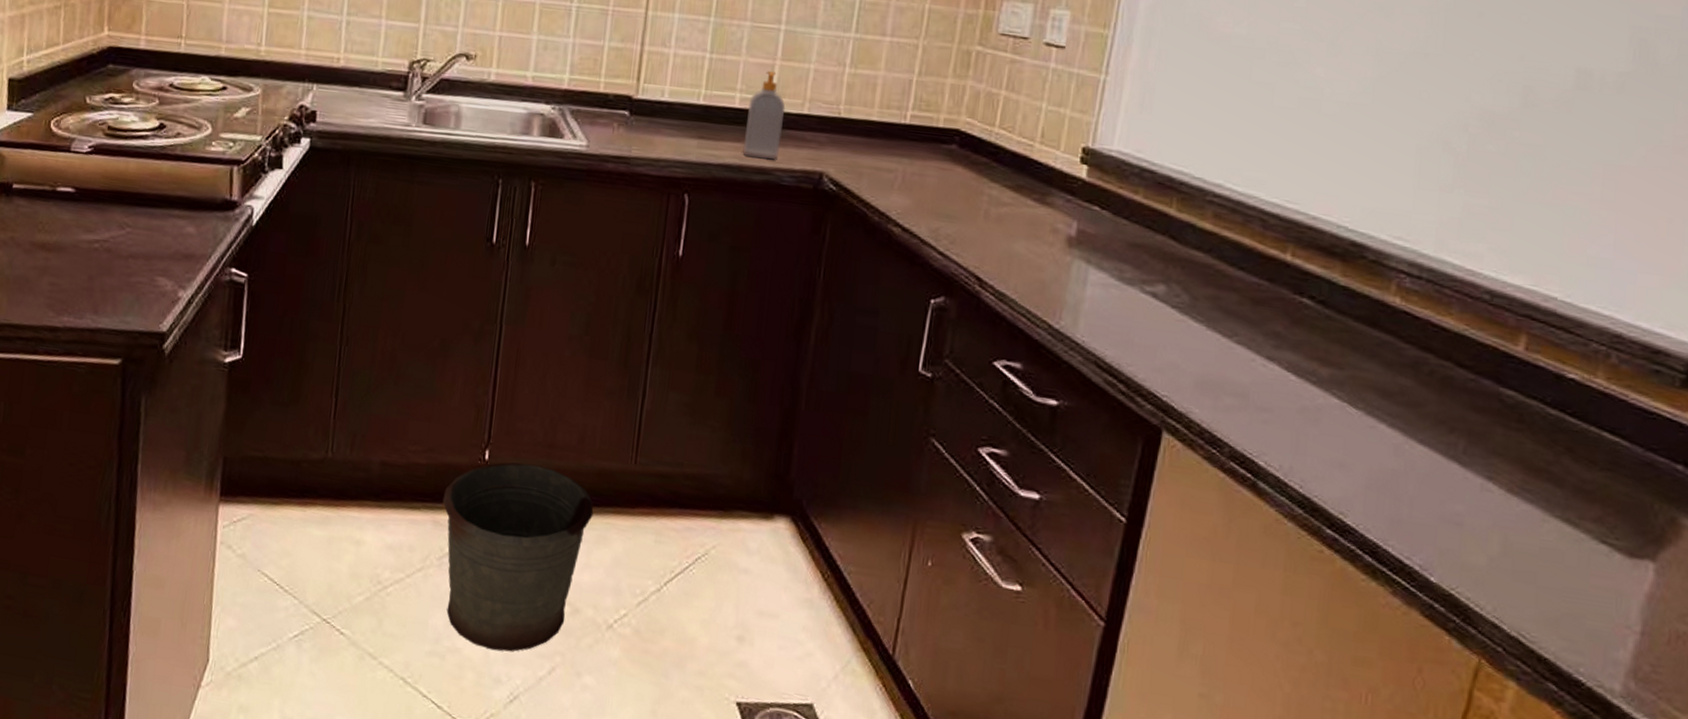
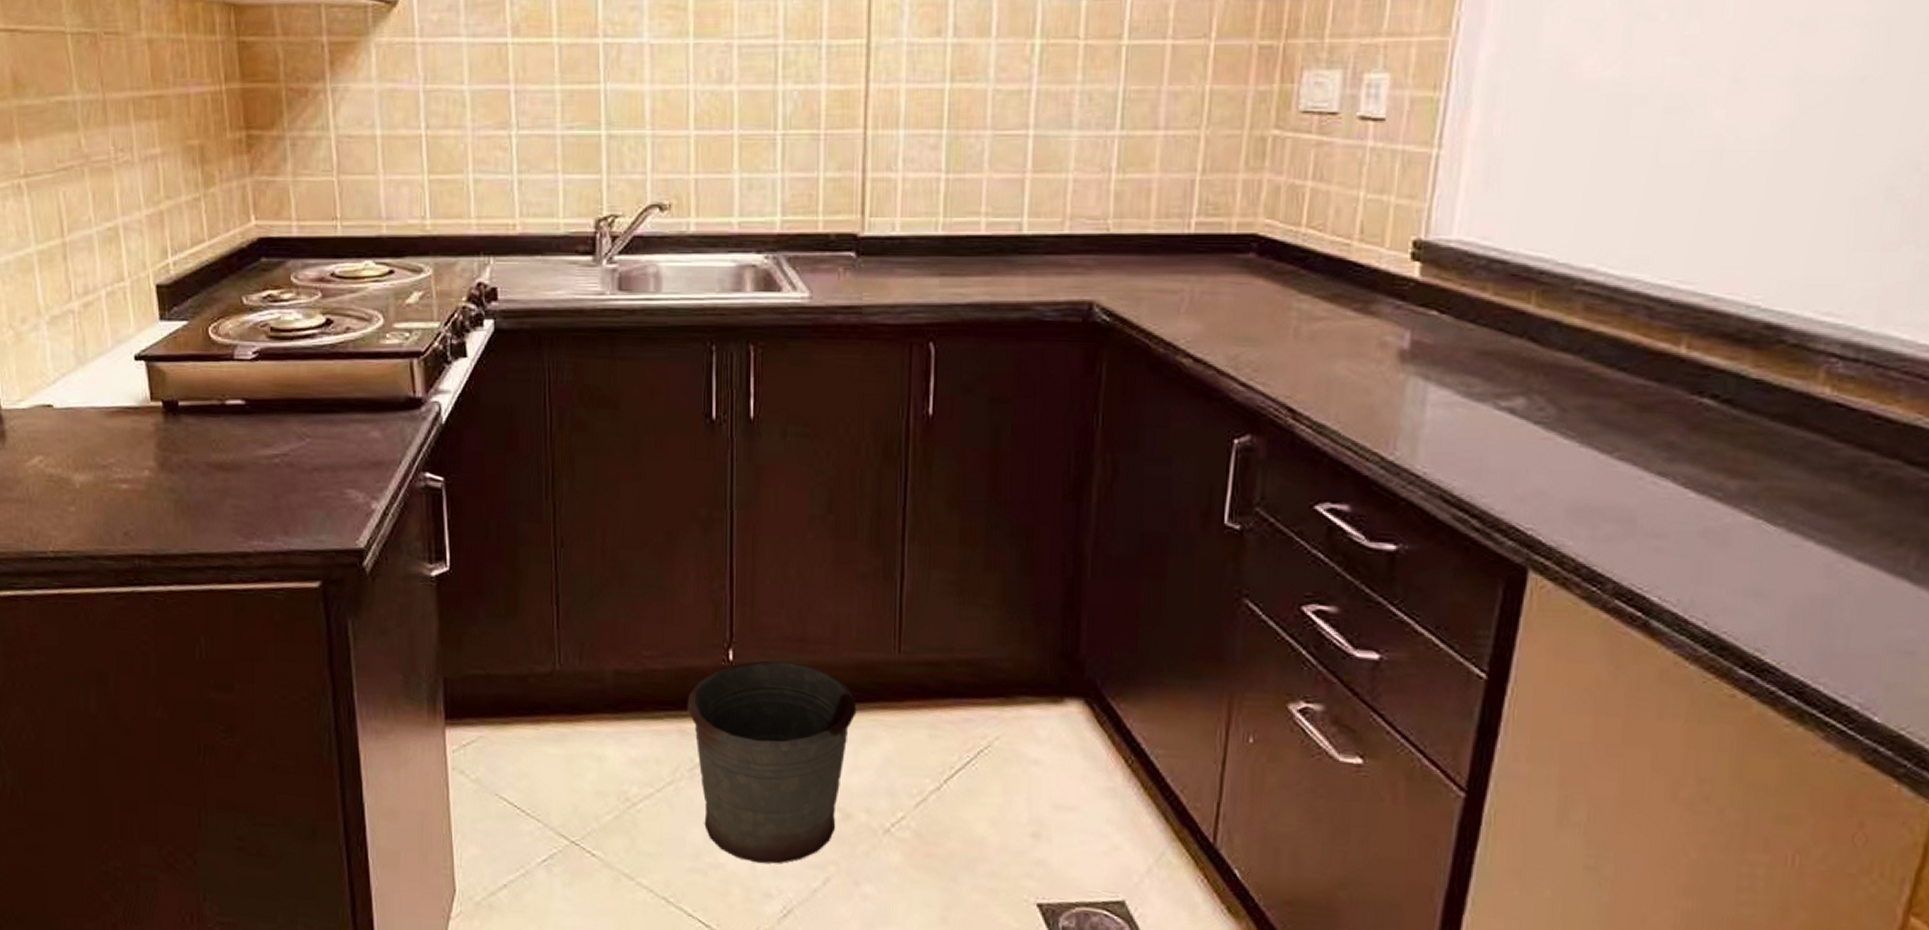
soap bottle: present [742,70,786,160] -> none [994,186,1042,293]

